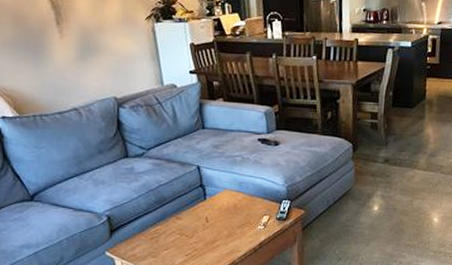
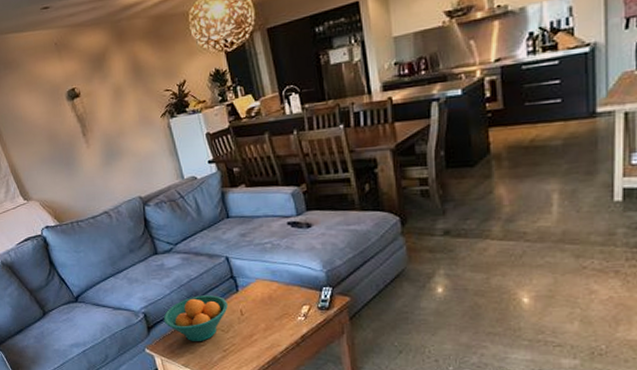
fruit bowl: none [128,201,194,247] -> present [163,295,228,342]

